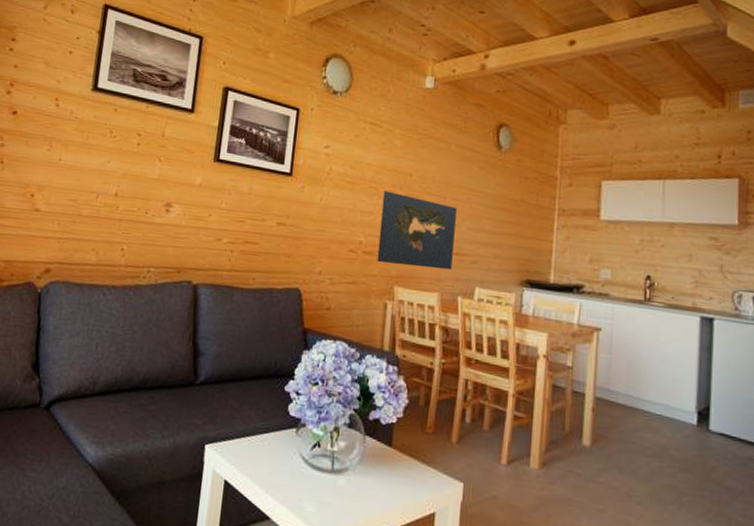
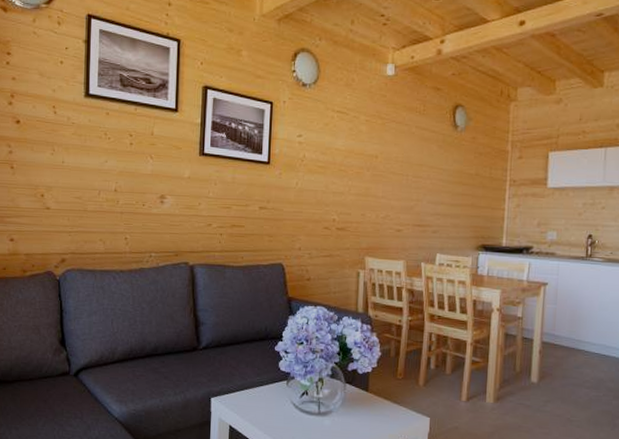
map: present [377,191,457,270] -> none [349,173,418,240]

